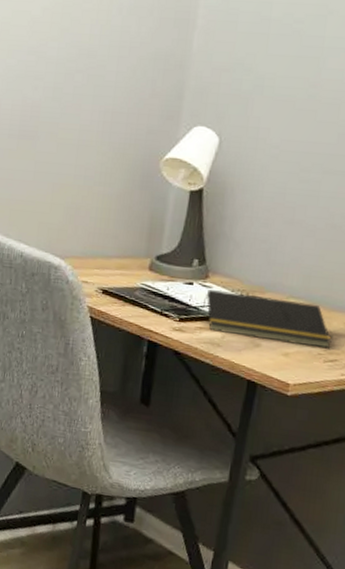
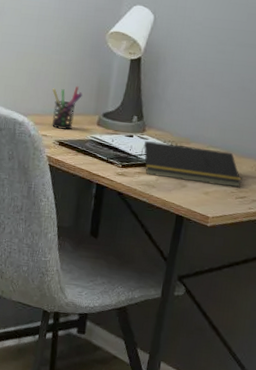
pen holder: none [93,223,131,276] -> present [51,86,83,130]

